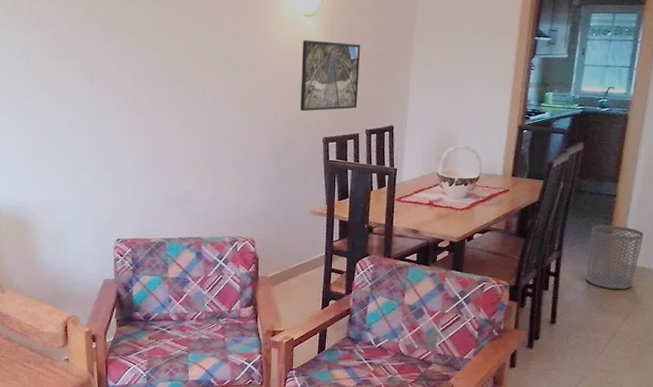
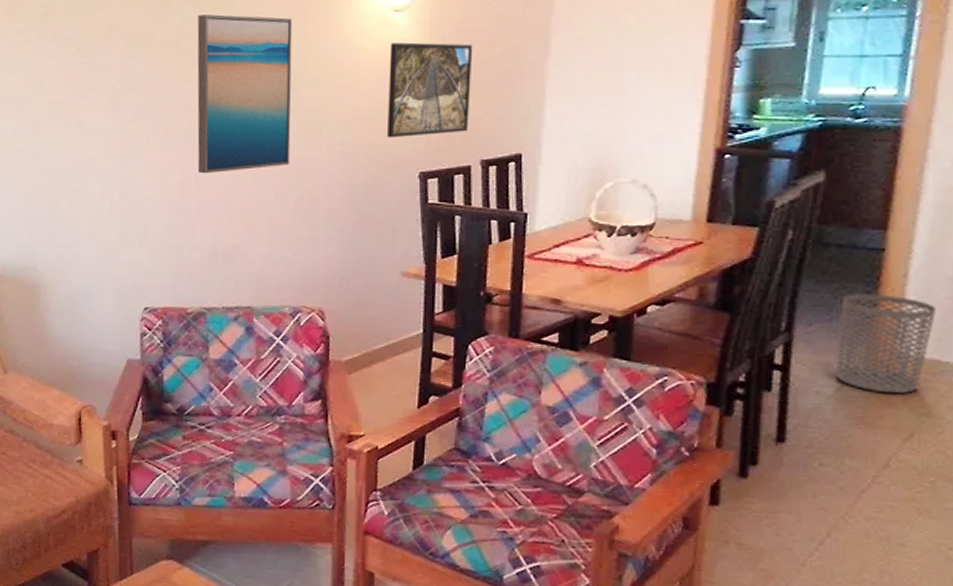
wall art: none [156,9,230,135] -> present [197,14,293,174]

